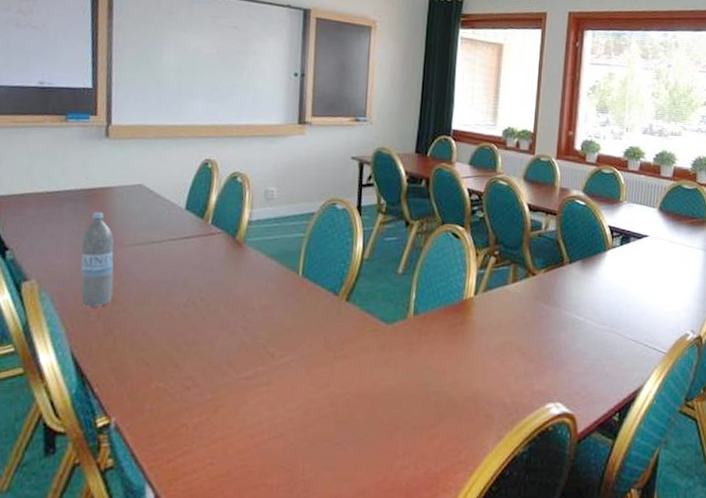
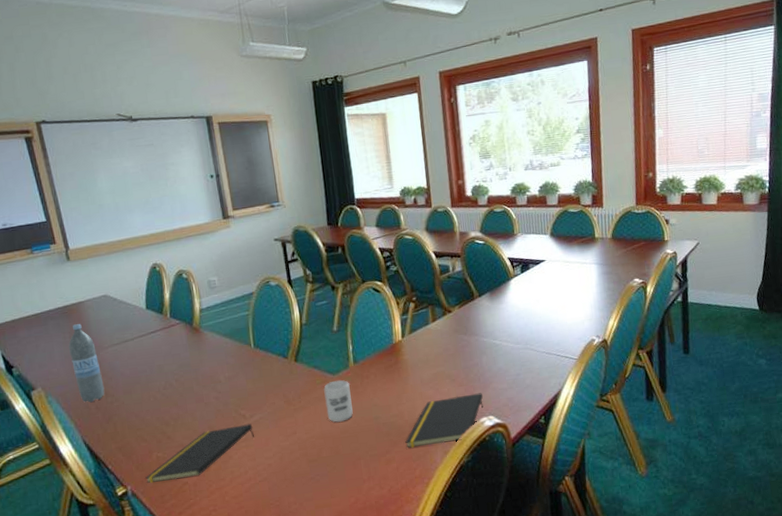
notepad: none [134,364,280,419] -> present [144,423,254,484]
cup: none [370,331,404,381] -> present [324,379,353,422]
notepad: none [455,373,555,427] -> present [405,392,484,448]

